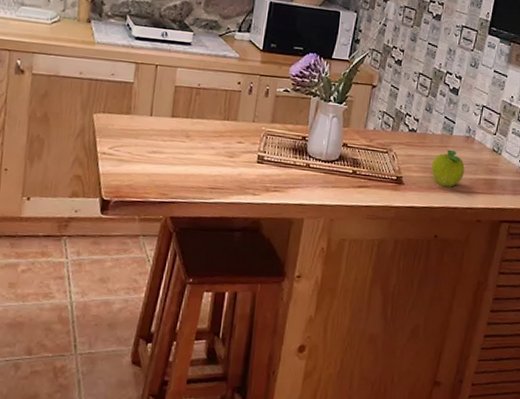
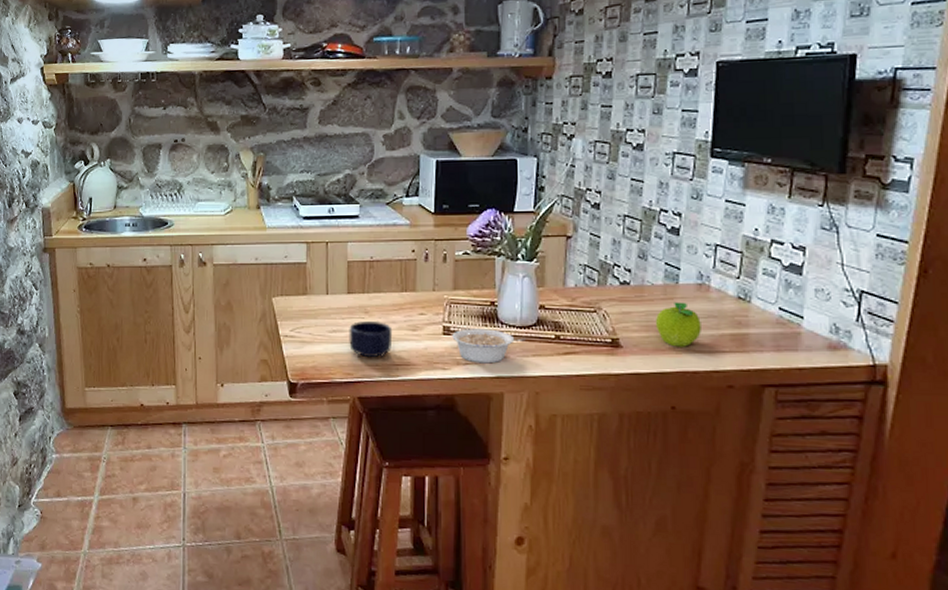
mug: none [167,144,211,181] -> present [349,321,393,358]
legume: none [265,159,328,192] -> present [452,329,526,364]

